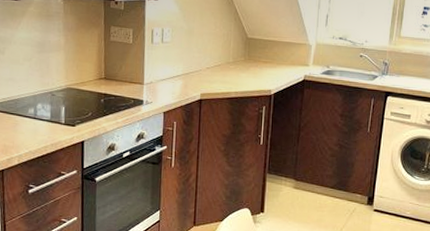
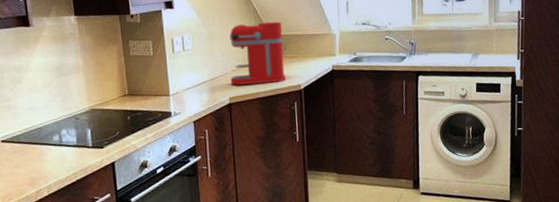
coffee maker: none [203,24,262,85] -> present [229,21,287,85]

